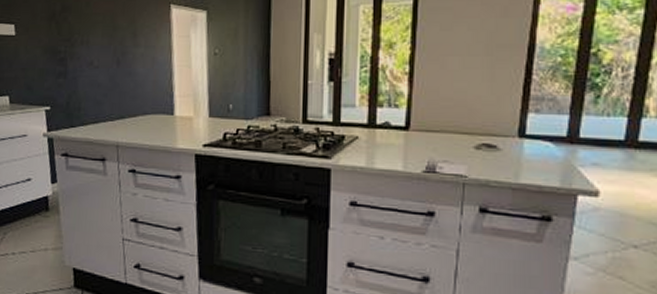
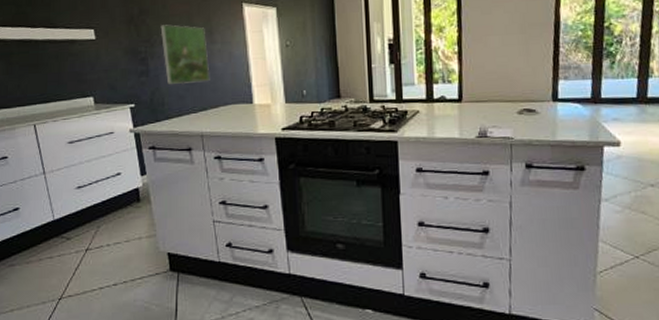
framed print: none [81,24,131,89] -> present [160,24,210,85]

